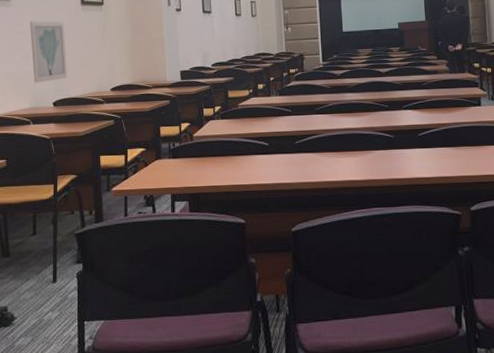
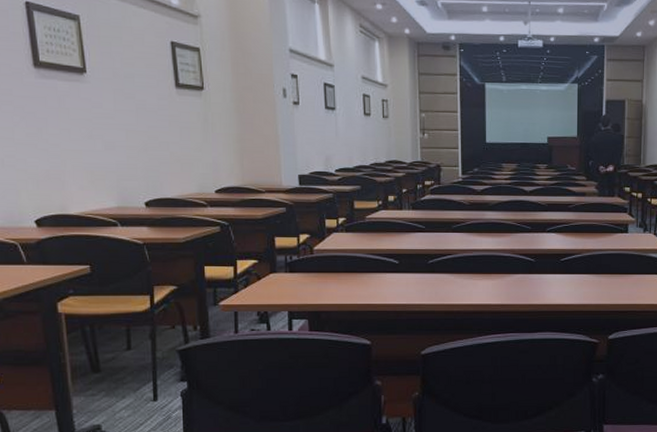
wall art: present [30,21,68,83] -> none [111,103,162,179]

